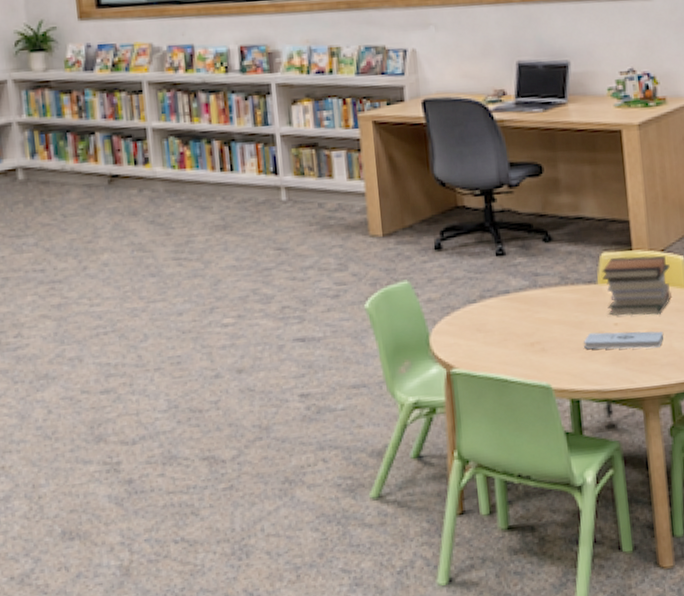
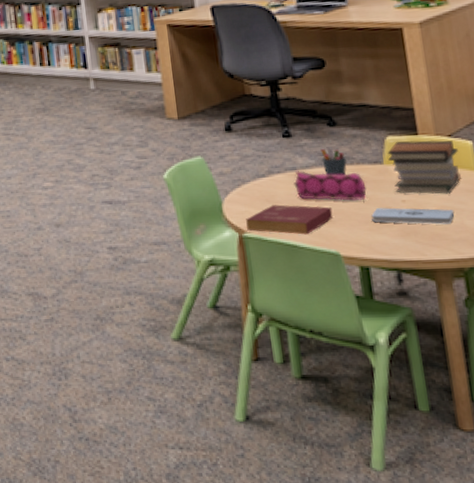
book: none [454,334,546,367] -> present [246,205,333,235]
pencil case: none [506,293,580,327] -> present [293,170,367,201]
pen holder: none [535,266,562,299] -> present [320,148,348,176]

